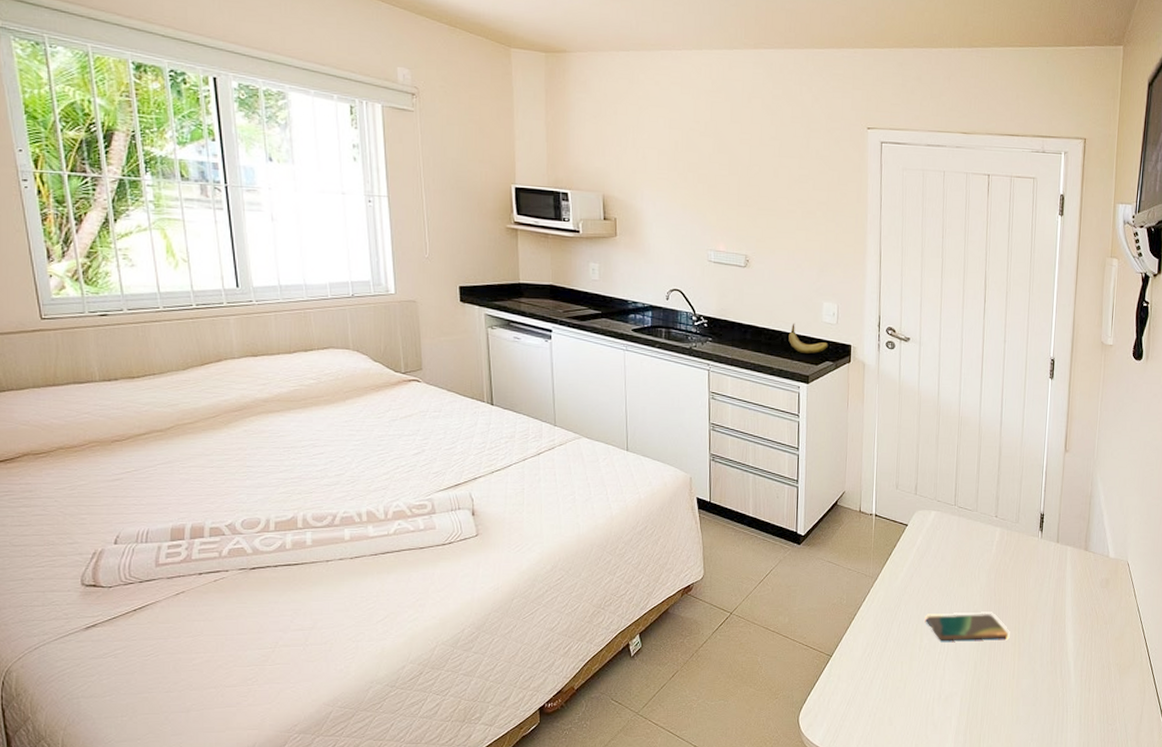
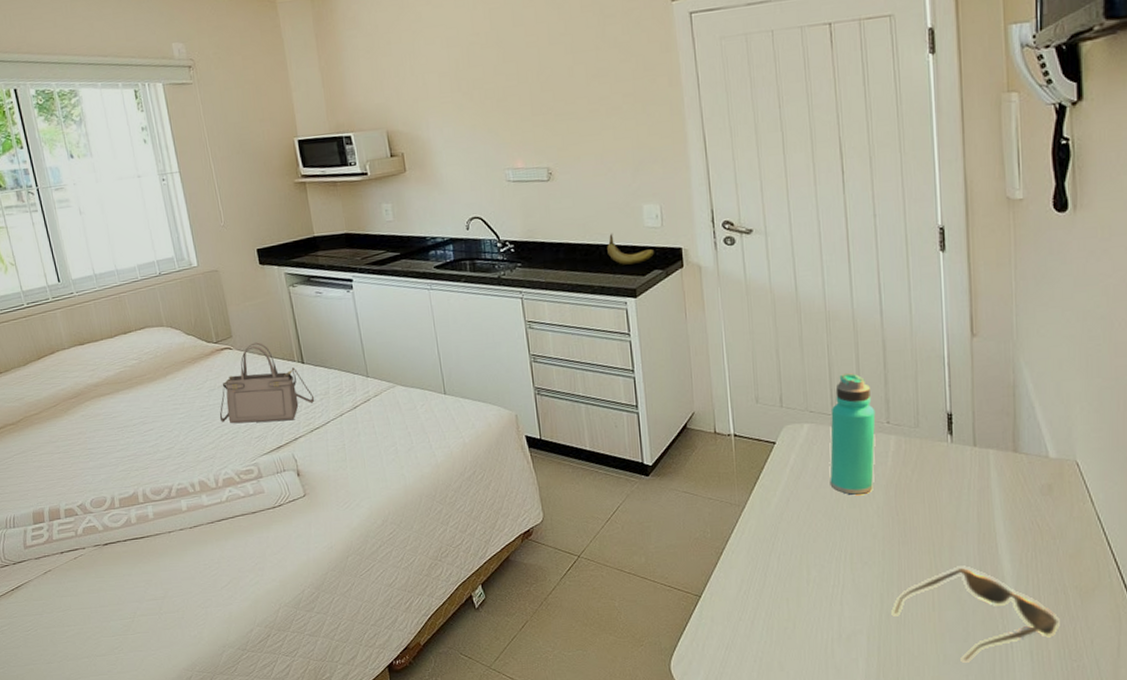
handbag: none [398,378,500,460] -> present [219,342,315,424]
phone: present [926,613,1009,642] -> none [811,536,922,572]
water bottle: none [946,471,988,575] -> present [830,373,876,495]
sunglasses: none [984,643,1102,722] -> present [894,567,1058,661]

